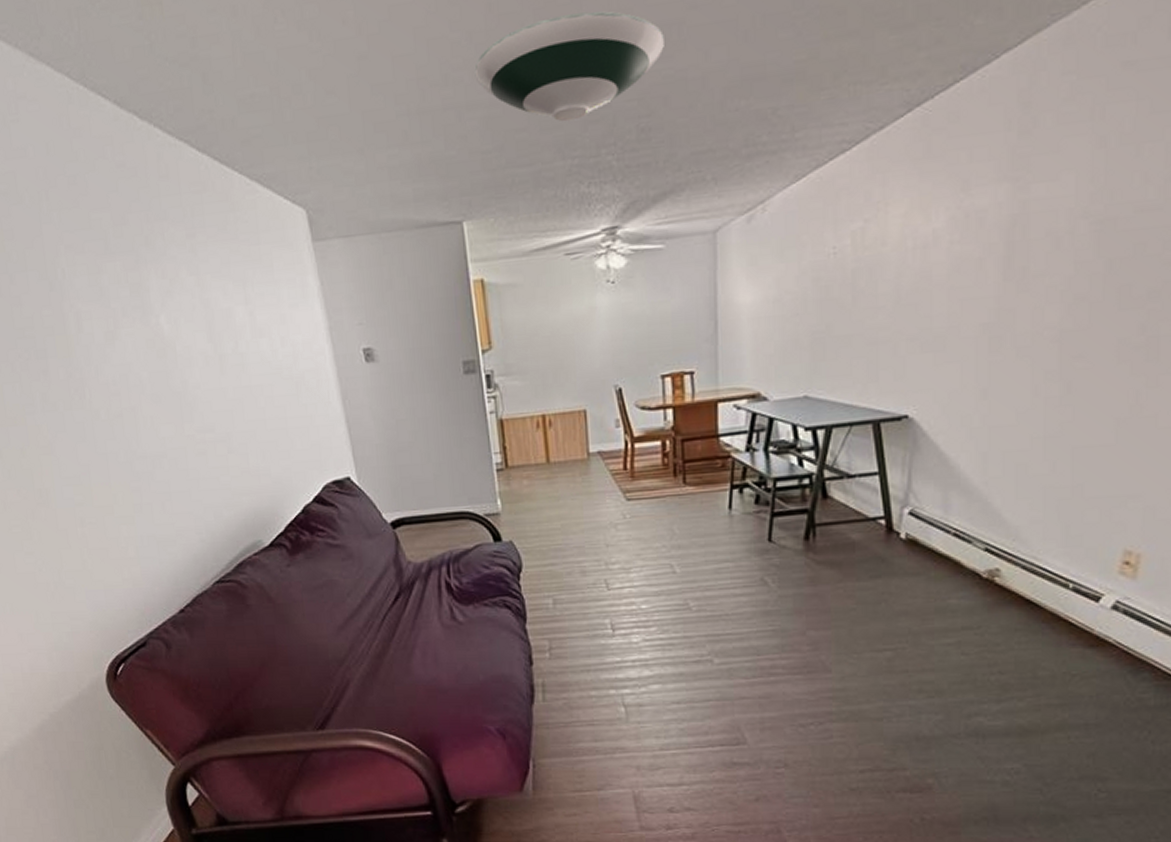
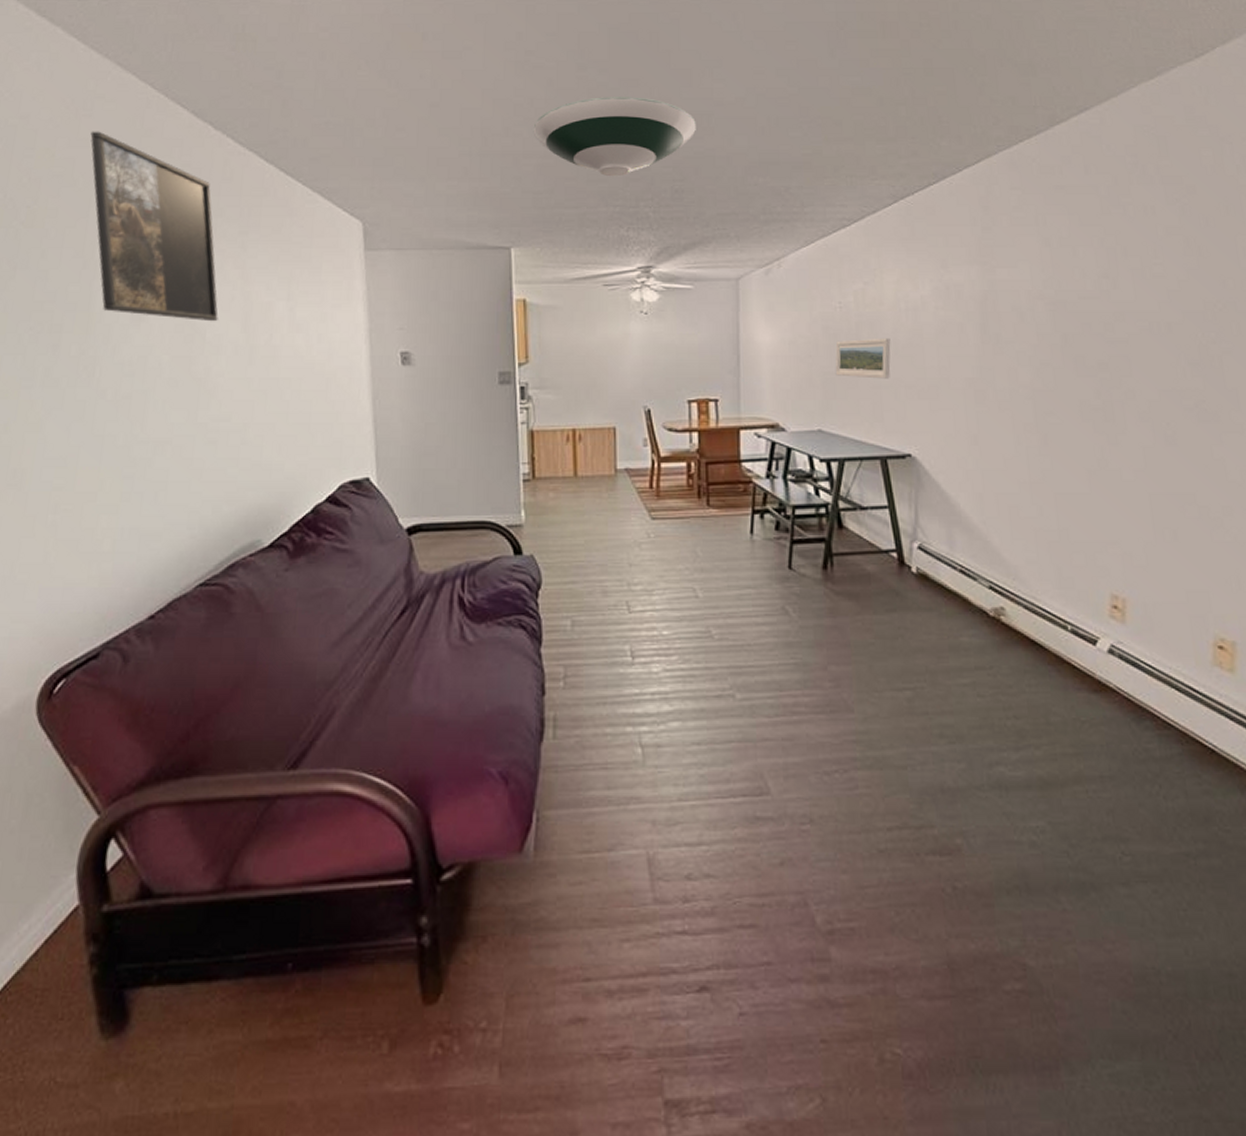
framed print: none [22,137,184,334] -> present [90,131,218,322]
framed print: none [825,284,893,335] -> present [835,337,891,379]

